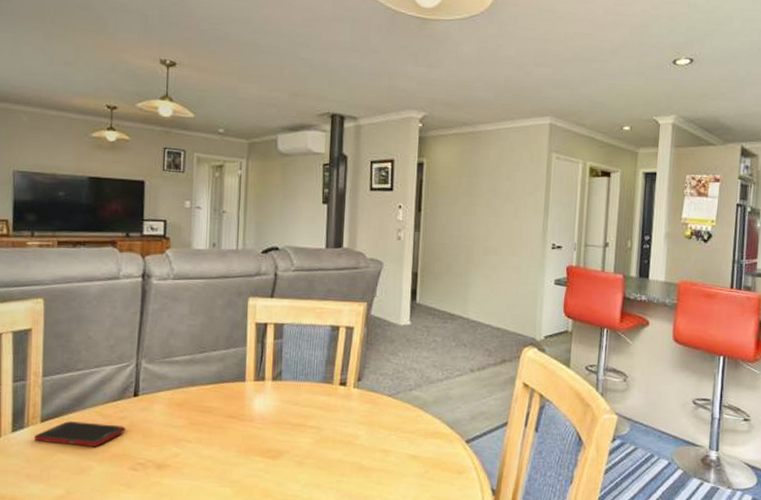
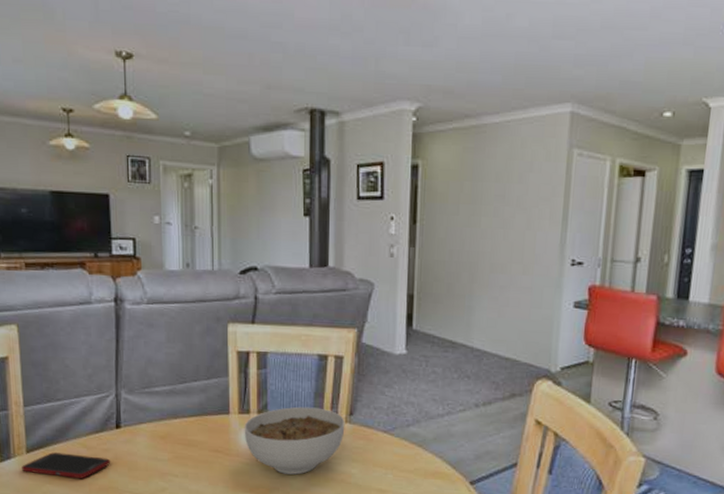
bowl: none [258,373,354,438] -> present [244,406,345,475]

